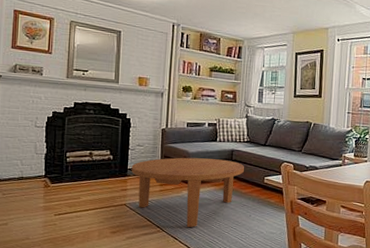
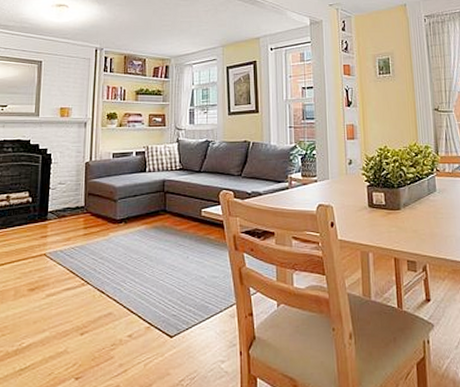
coffee table: present [131,157,244,228] -> none [52,192,178,278]

